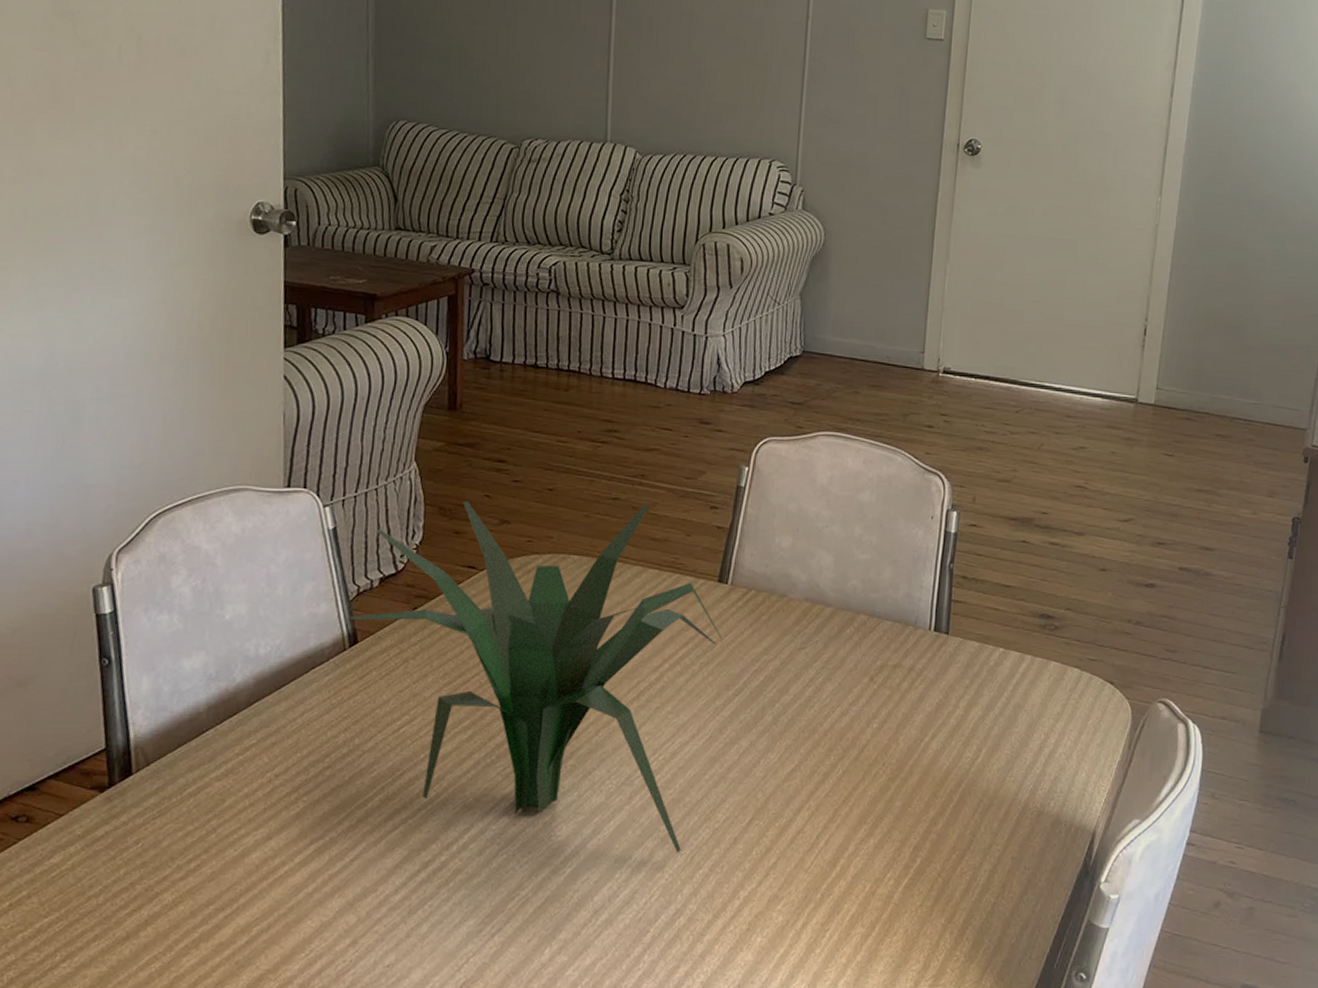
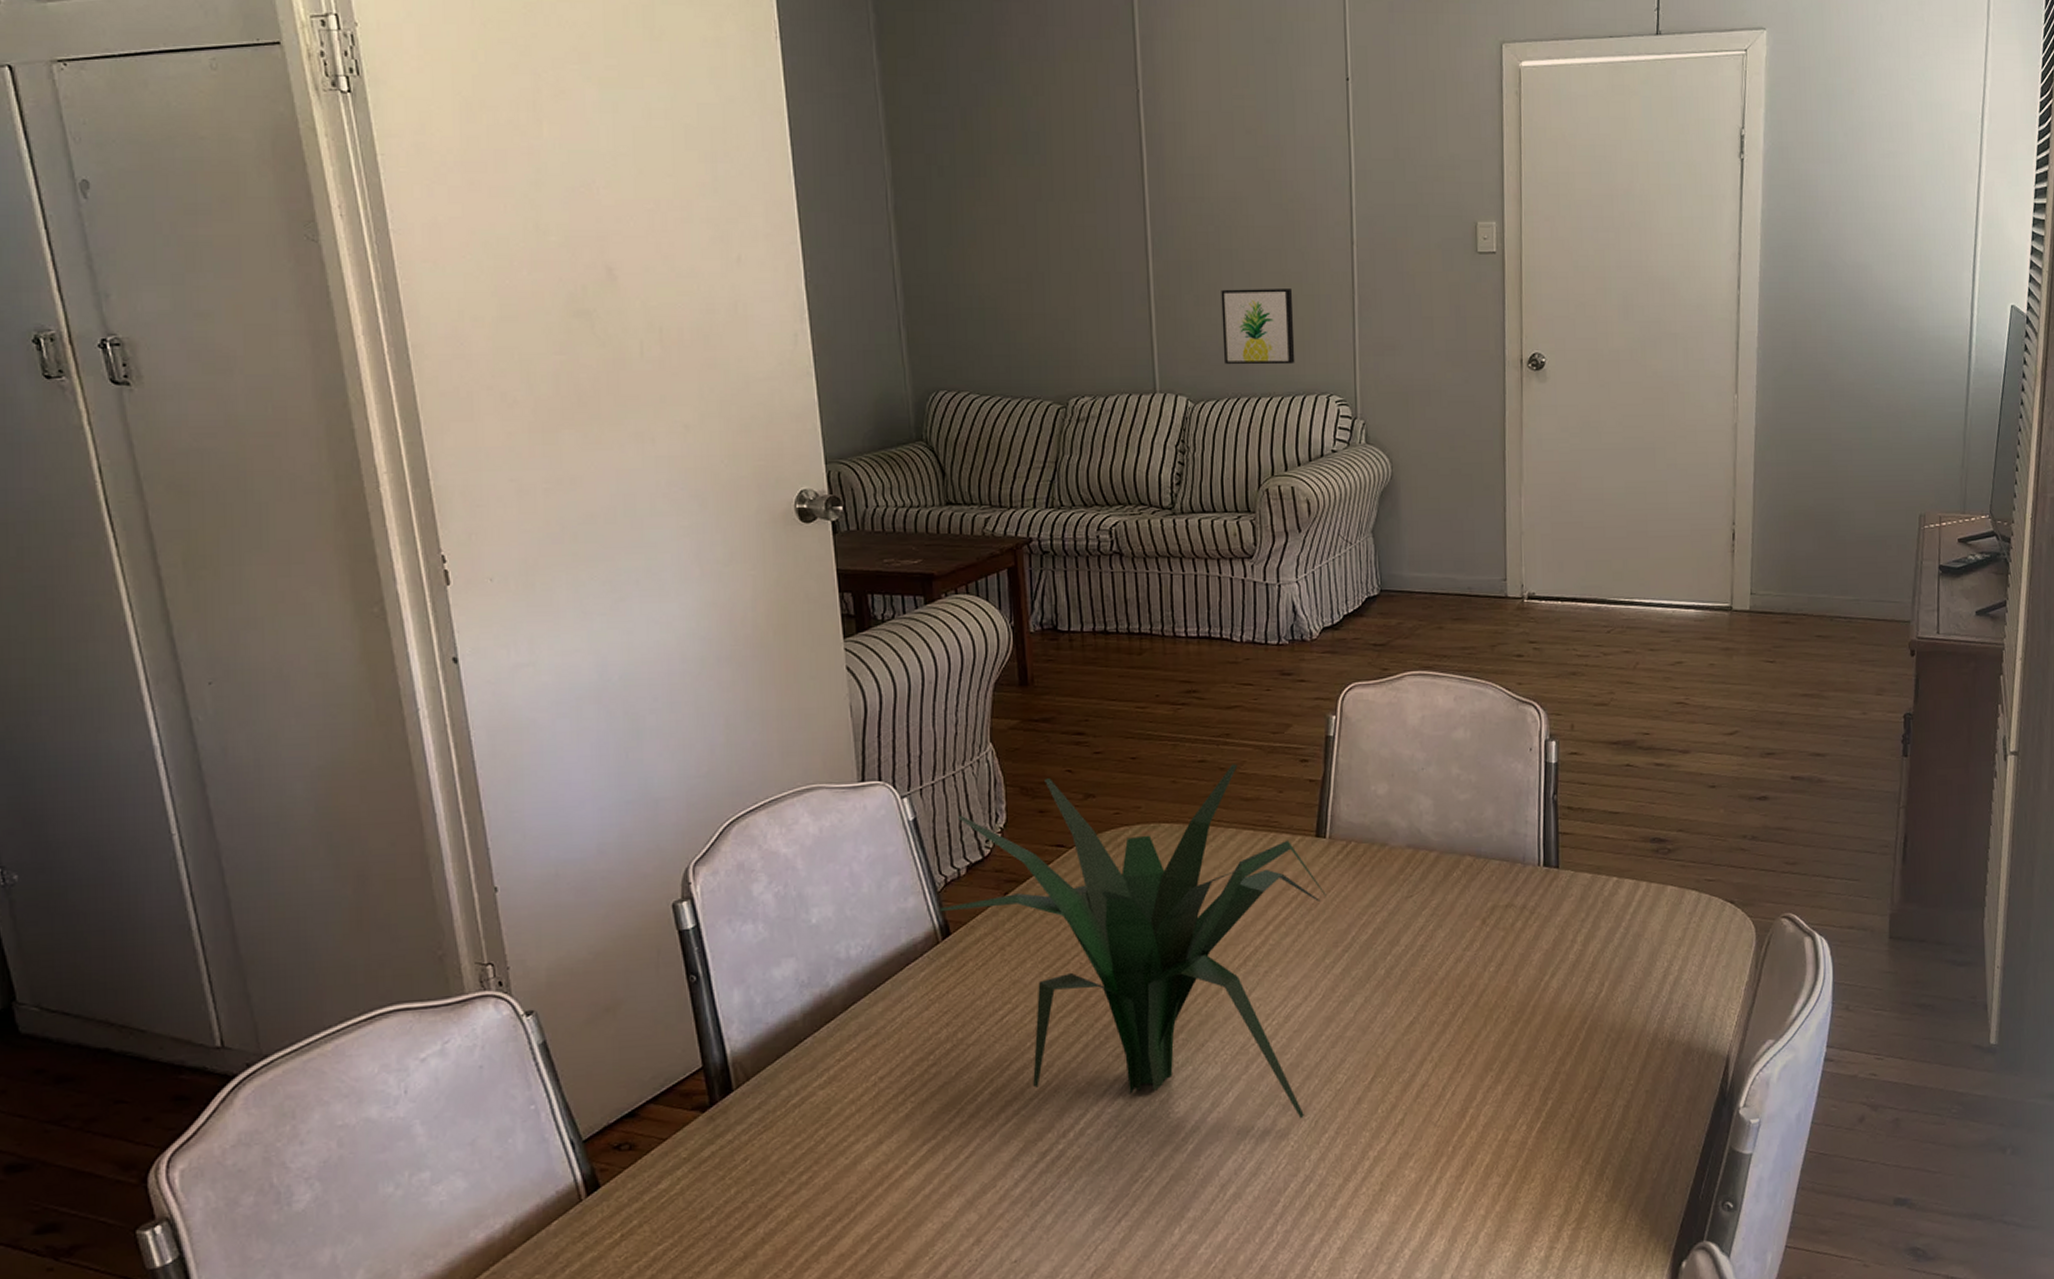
wall art: none [675,50,747,128] -> present [1221,289,1295,365]

